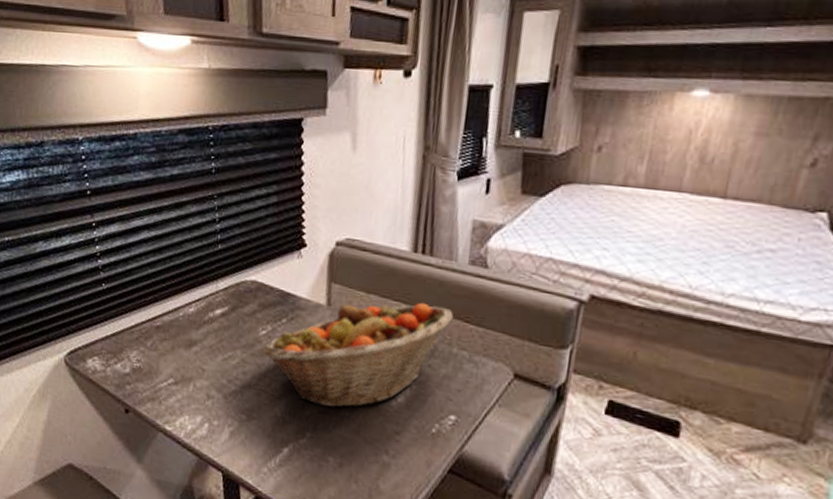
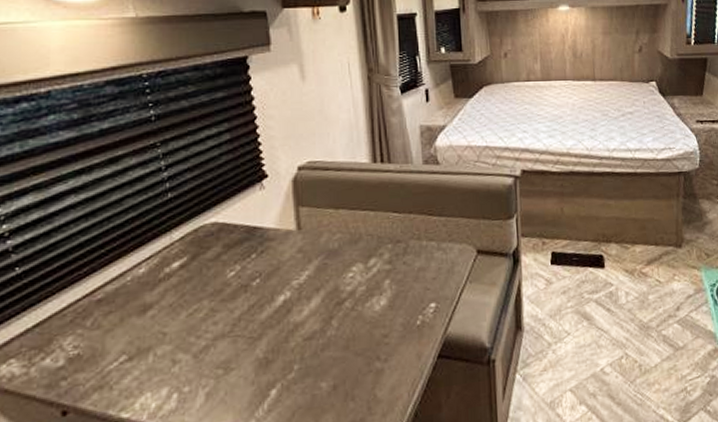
fruit basket: present [262,302,453,408] -> none [232,206,417,334]

